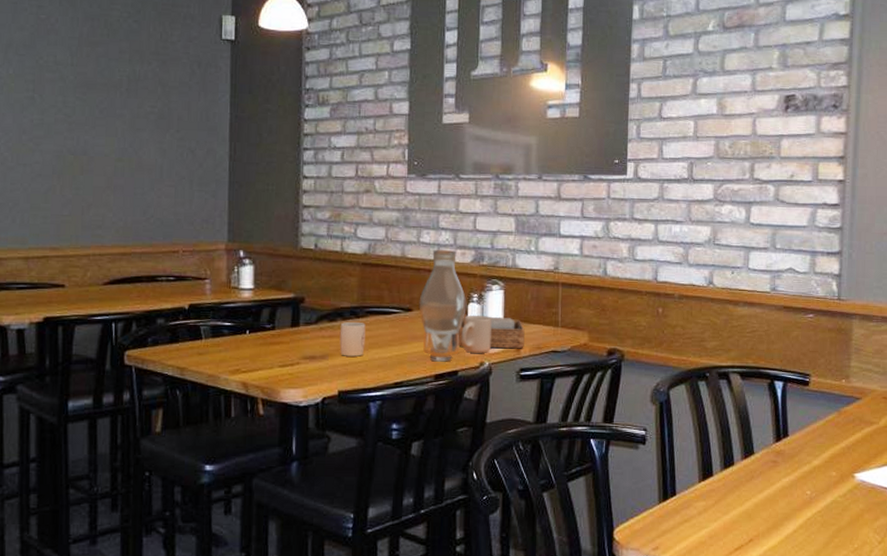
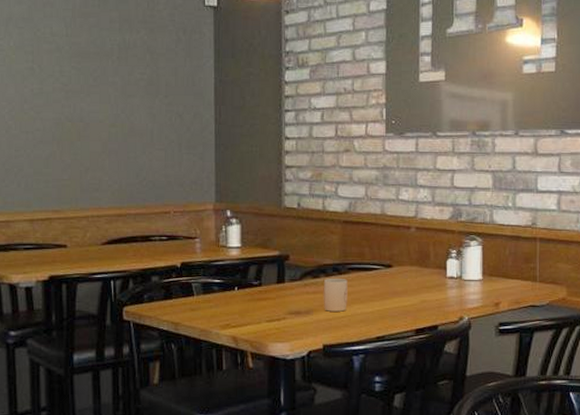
vase: present [419,250,467,362] -> none [399,207,446,317]
napkin holder: present [457,316,525,349] -> none [437,272,503,304]
cup: present [461,314,492,353] -> none [440,270,470,308]

